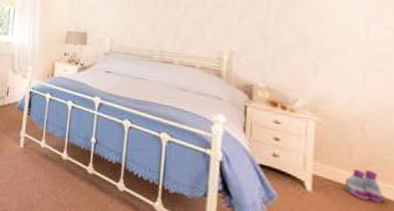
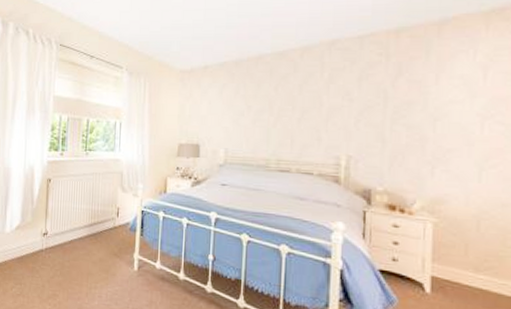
boots: present [344,169,384,203] -> none [461,268,499,300]

